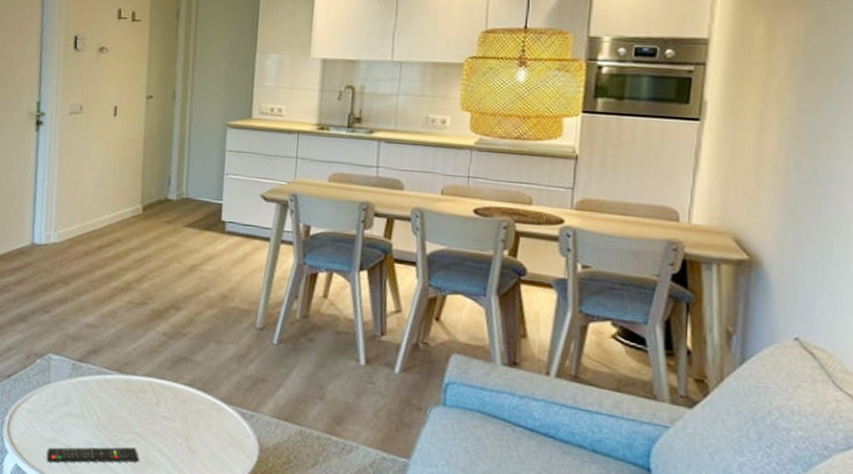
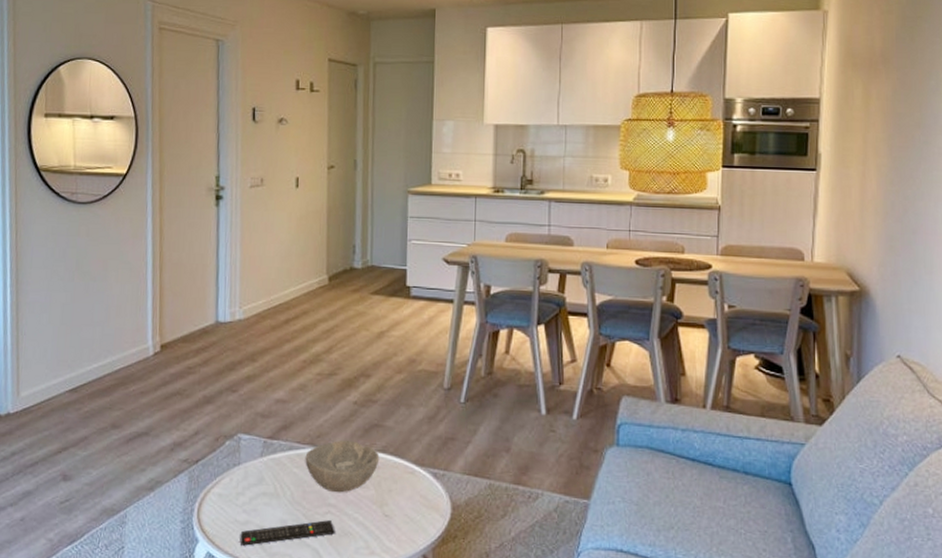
bowl: none [112,370,187,422] -> present [305,440,380,493]

